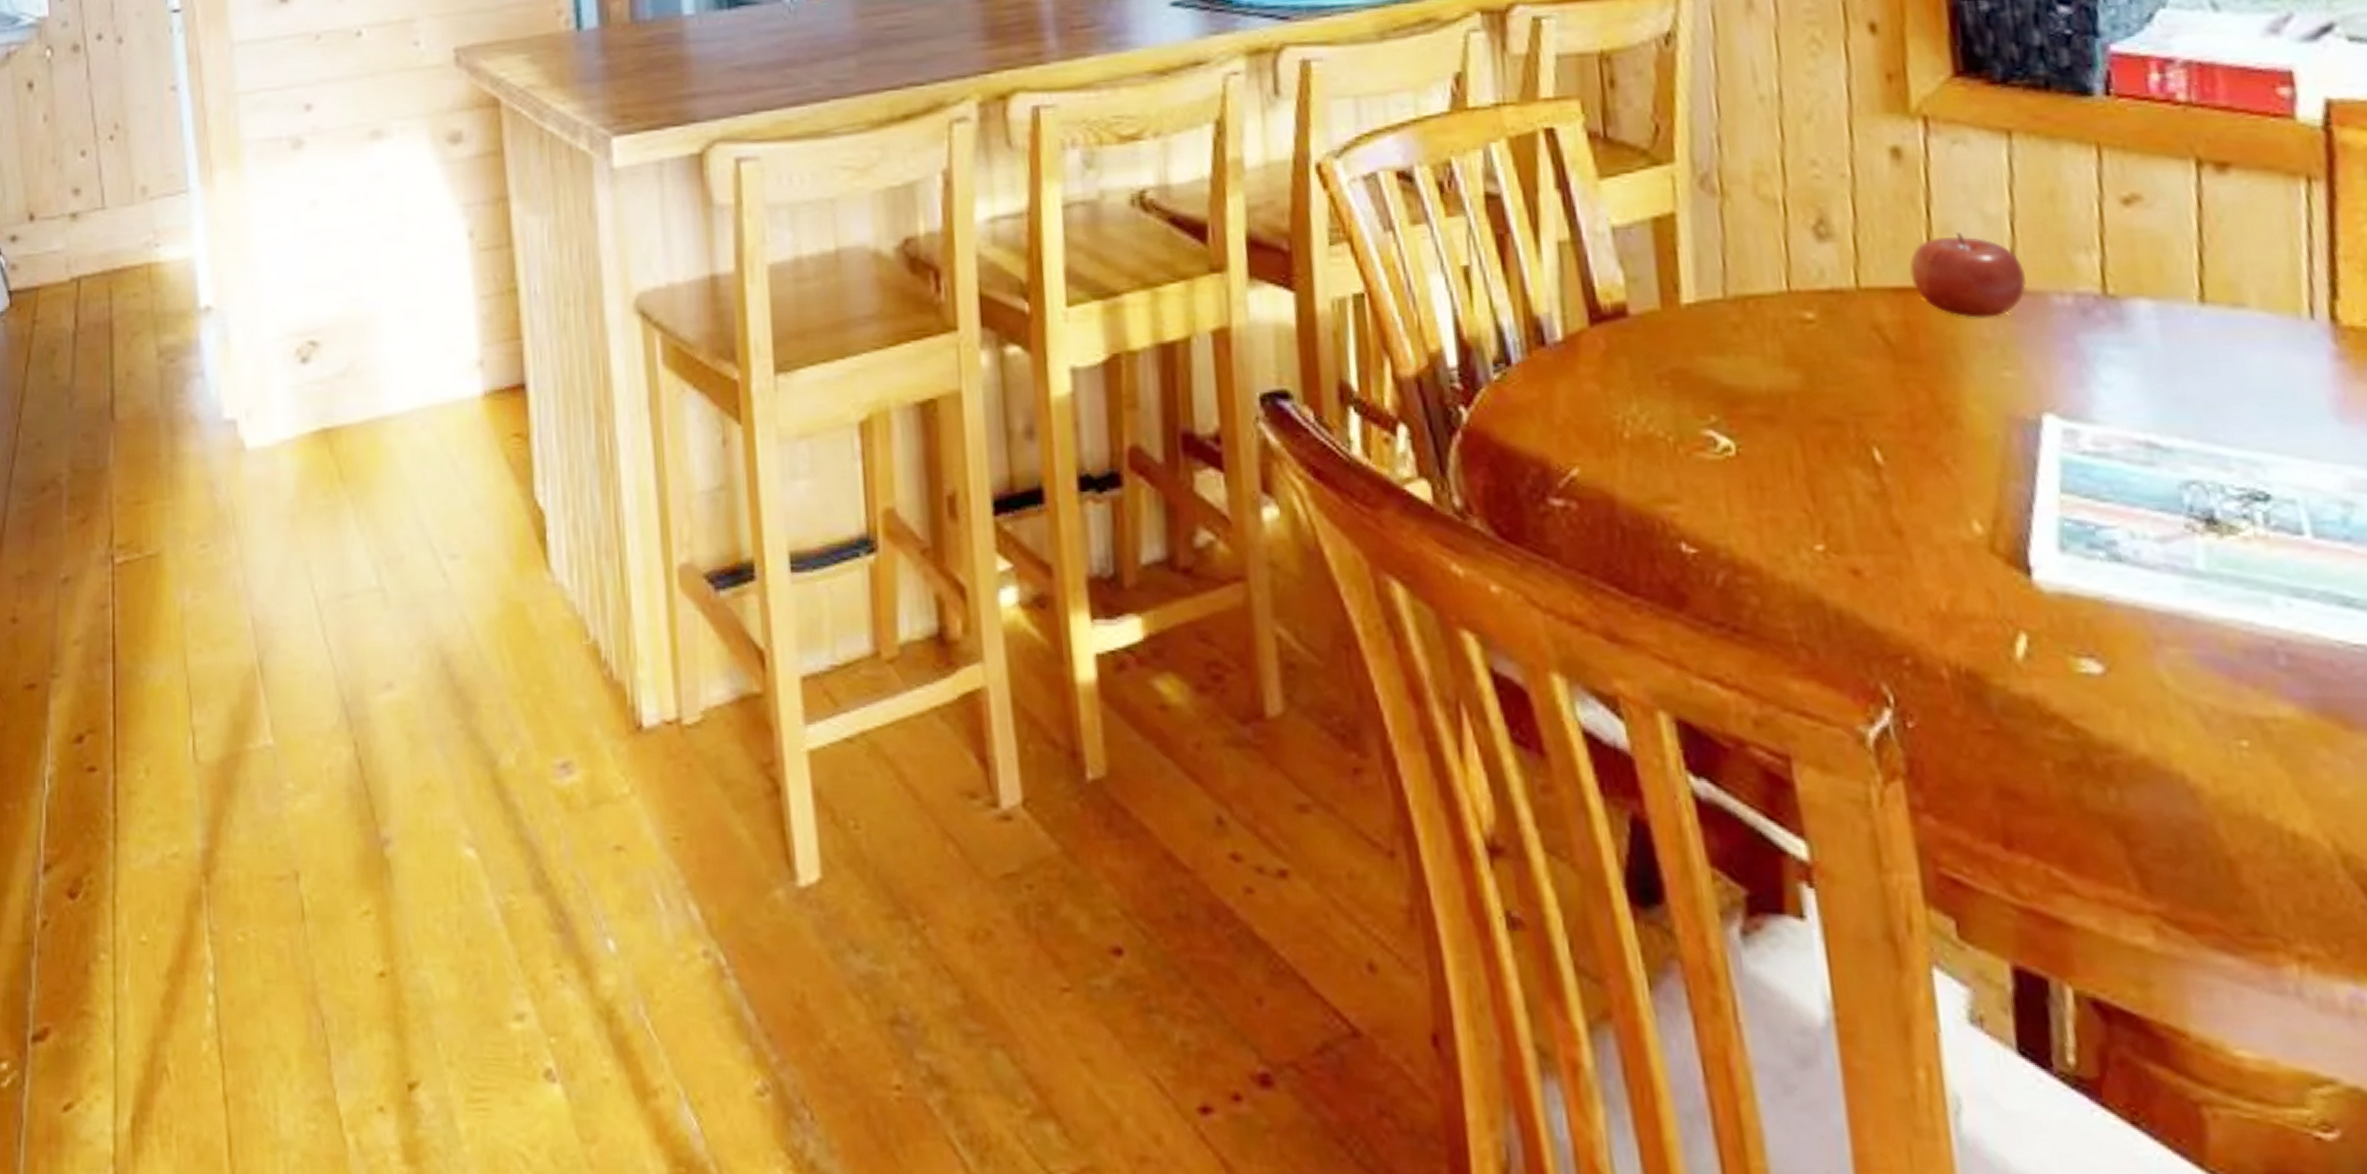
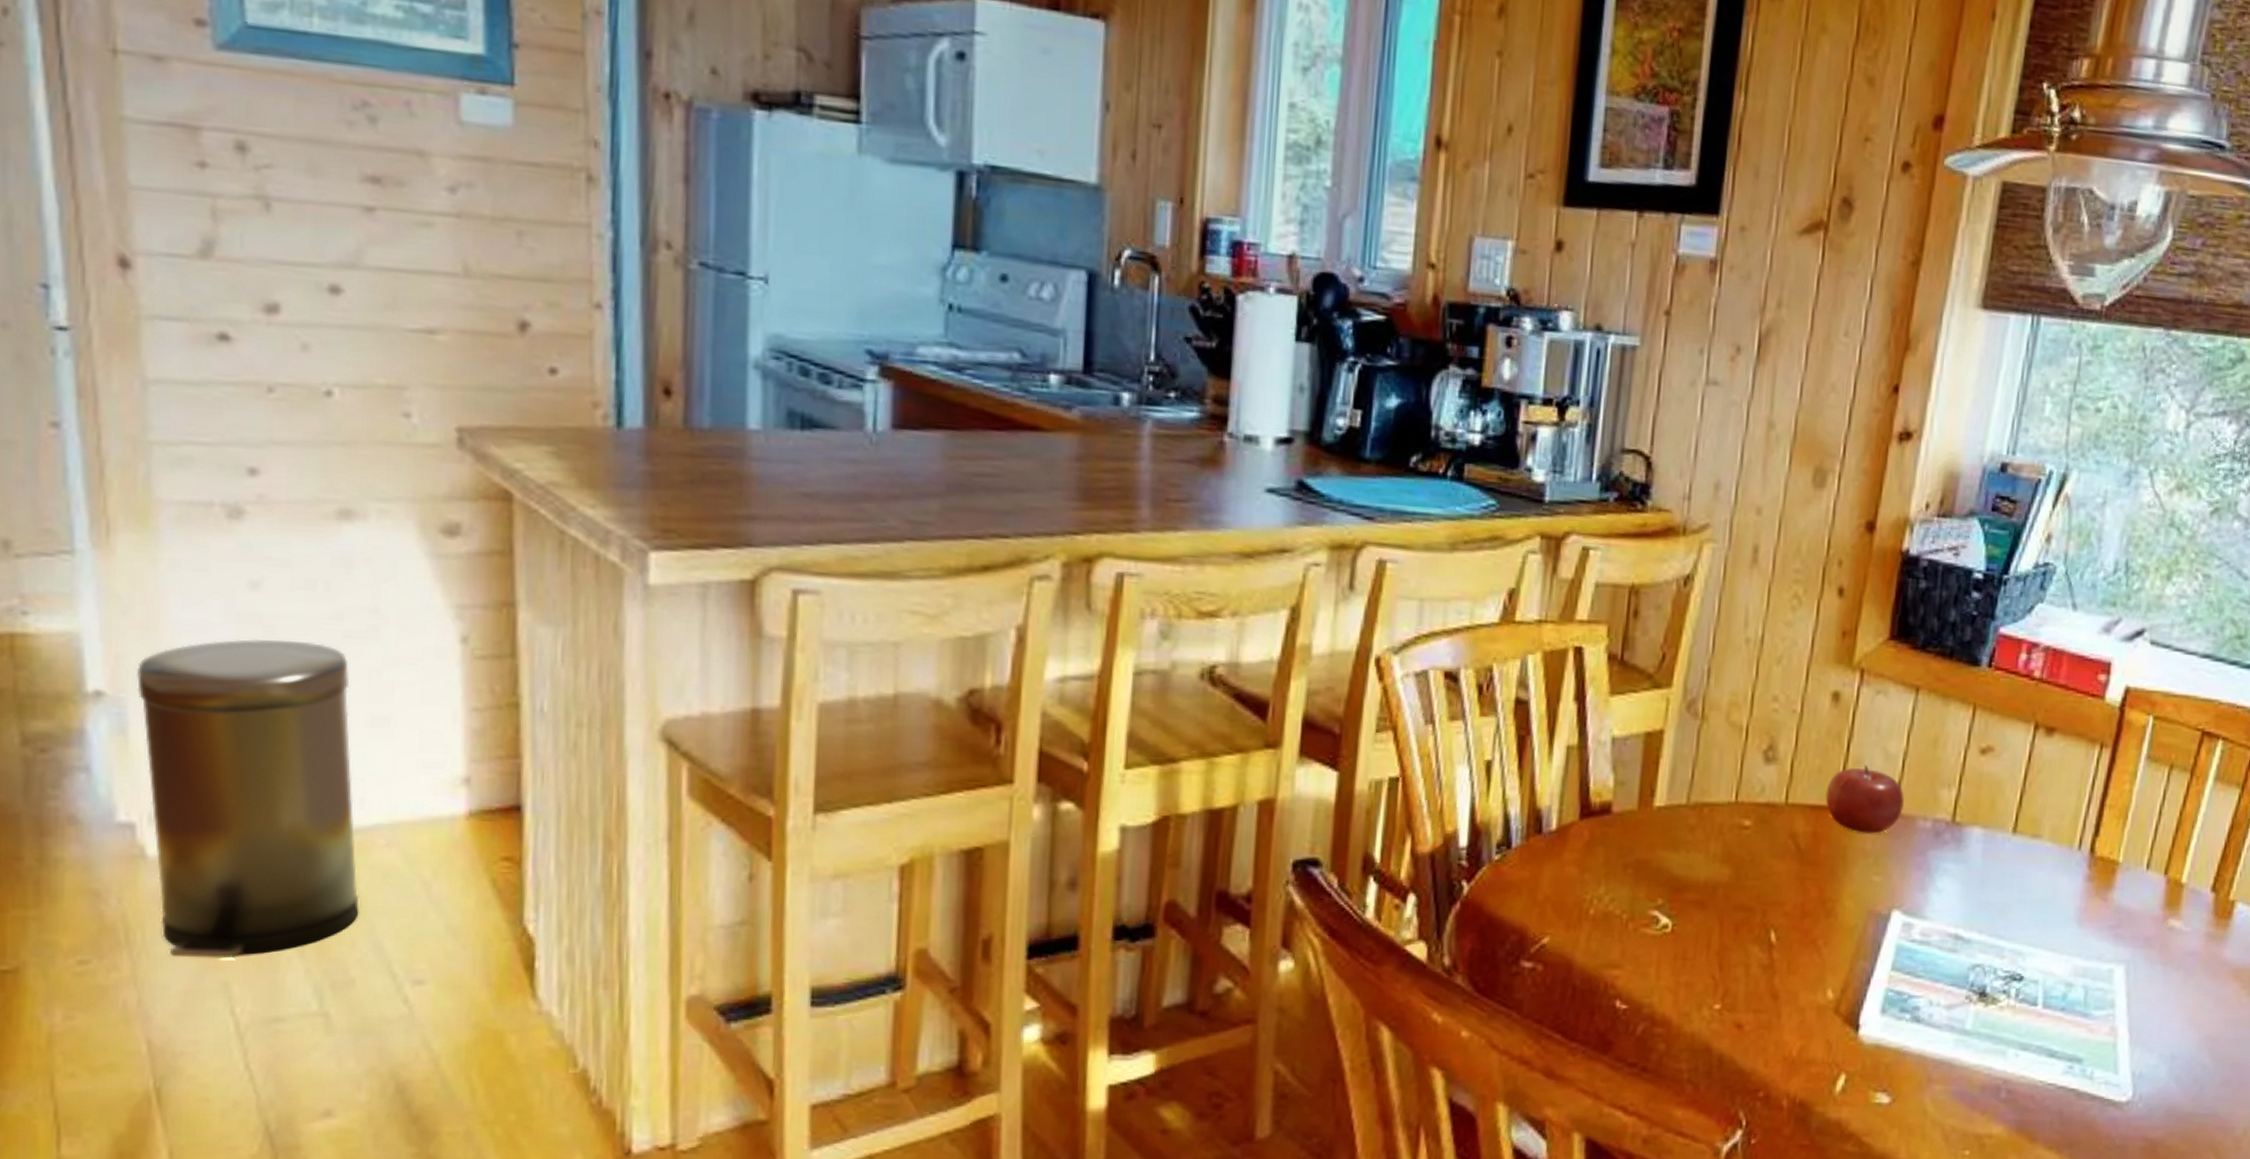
pedal bin: none [234,248,404,539] -> present [137,639,360,959]

